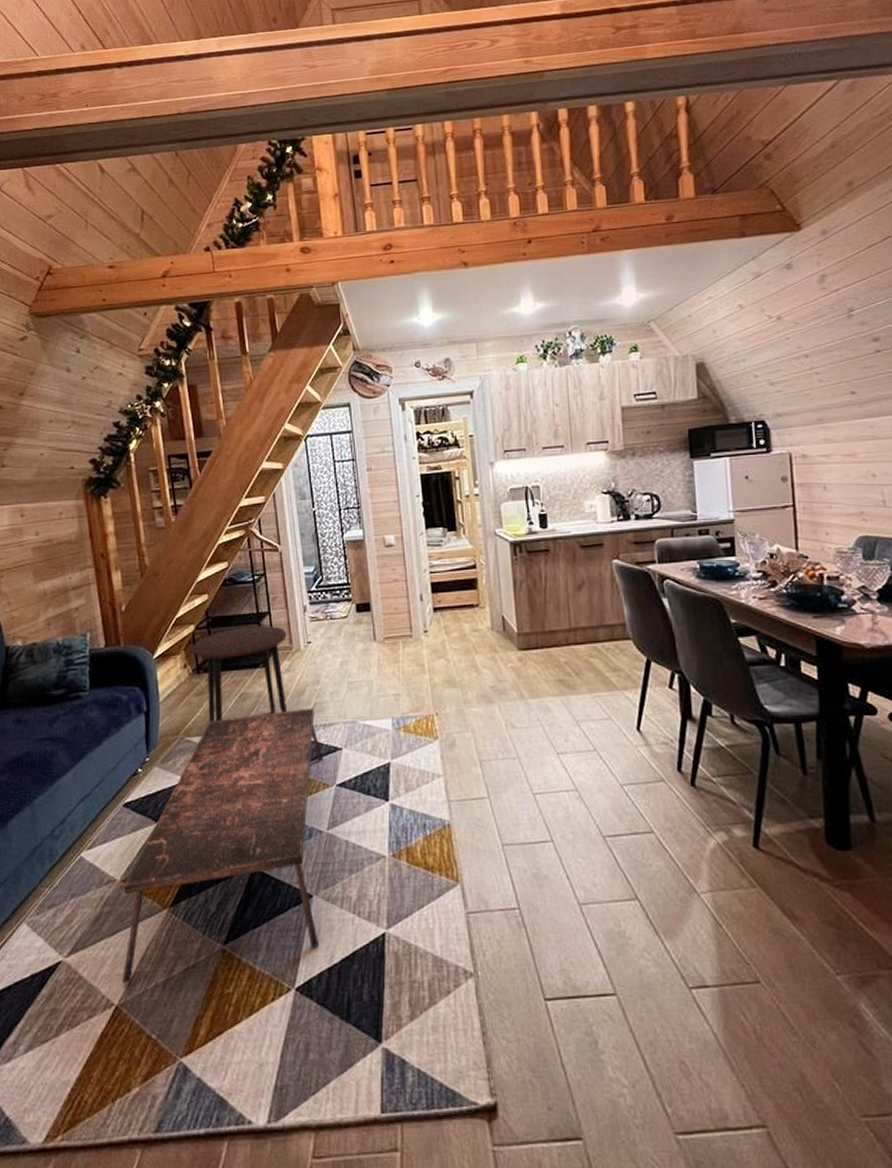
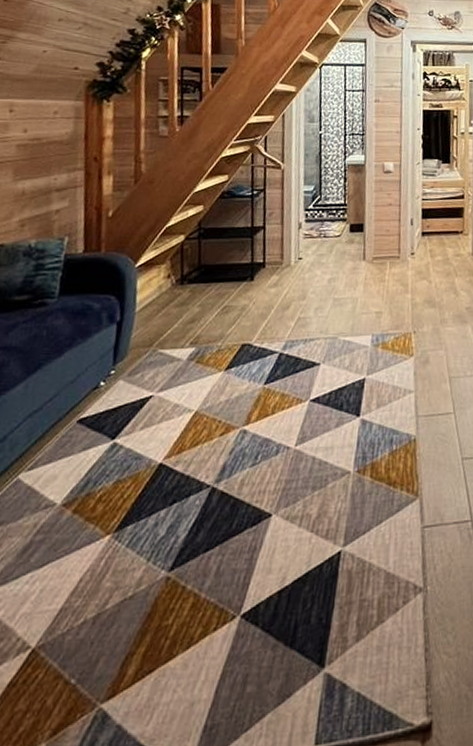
coffee table: present [122,708,324,984] -> none [44,323,301,623]
side table: present [192,626,288,722] -> none [179,239,279,334]

